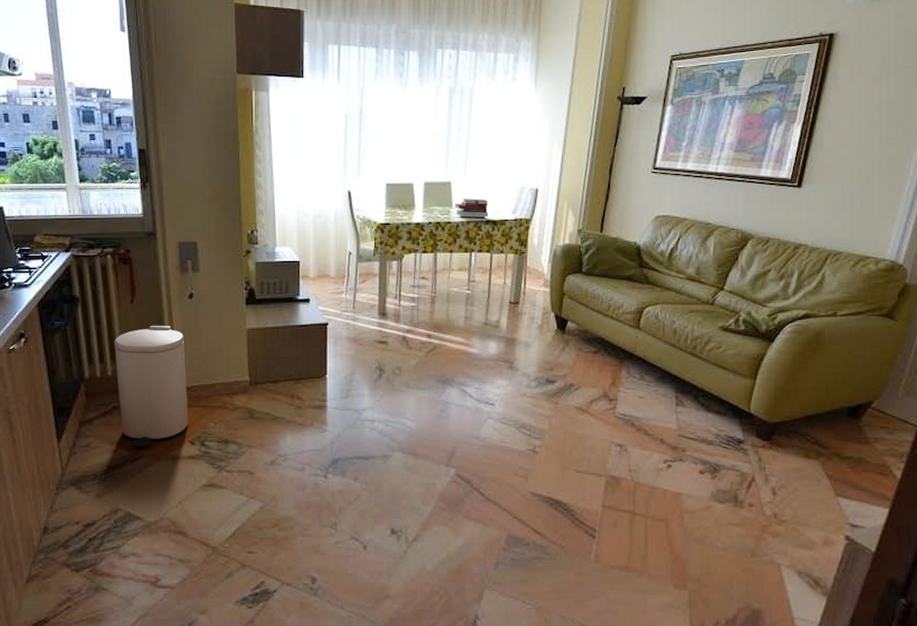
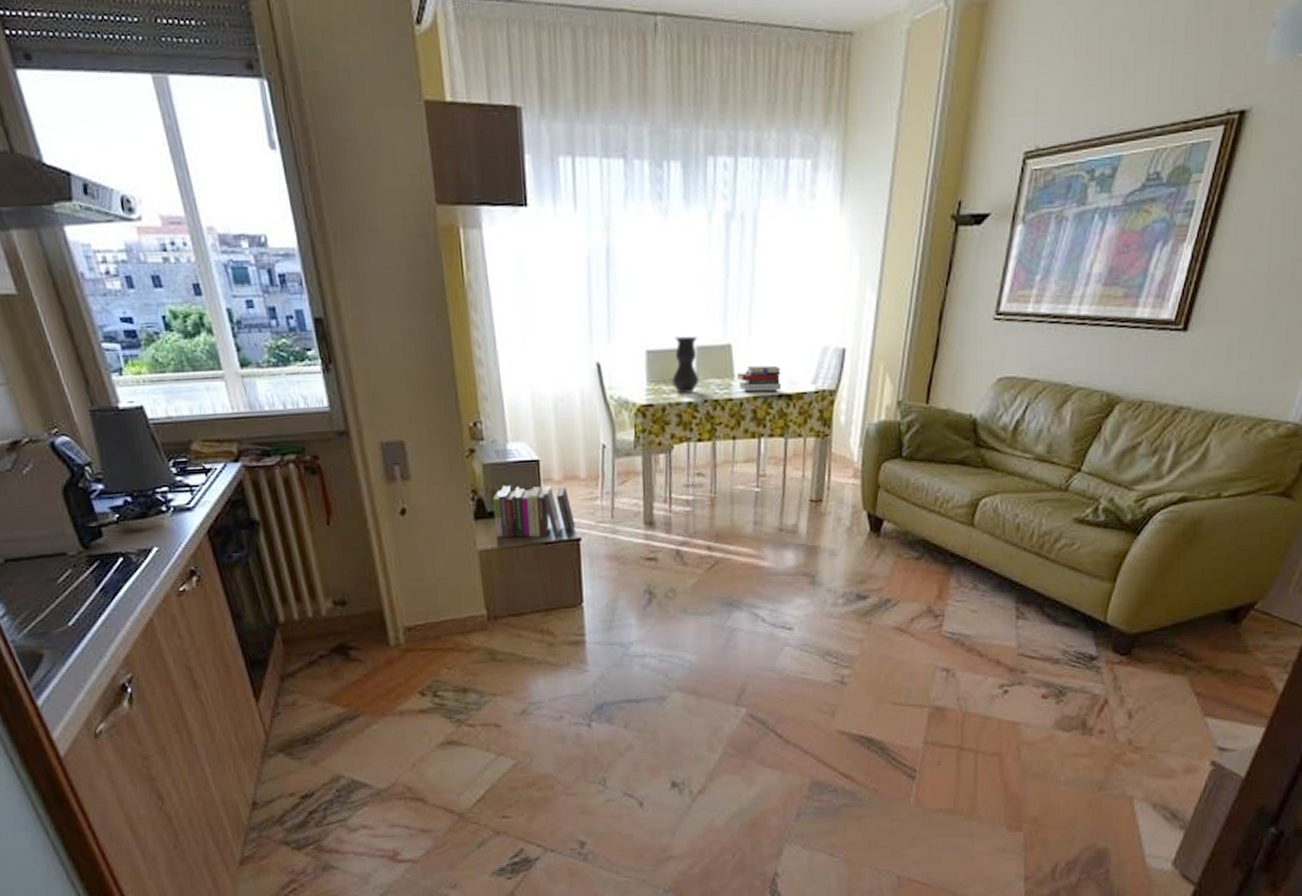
pedal bin: present [114,326,188,447] -> none [311,551,416,703]
books: none [261,279,324,322] -> present [492,485,575,538]
vase: none [405,174,426,217] -> present [672,336,700,394]

